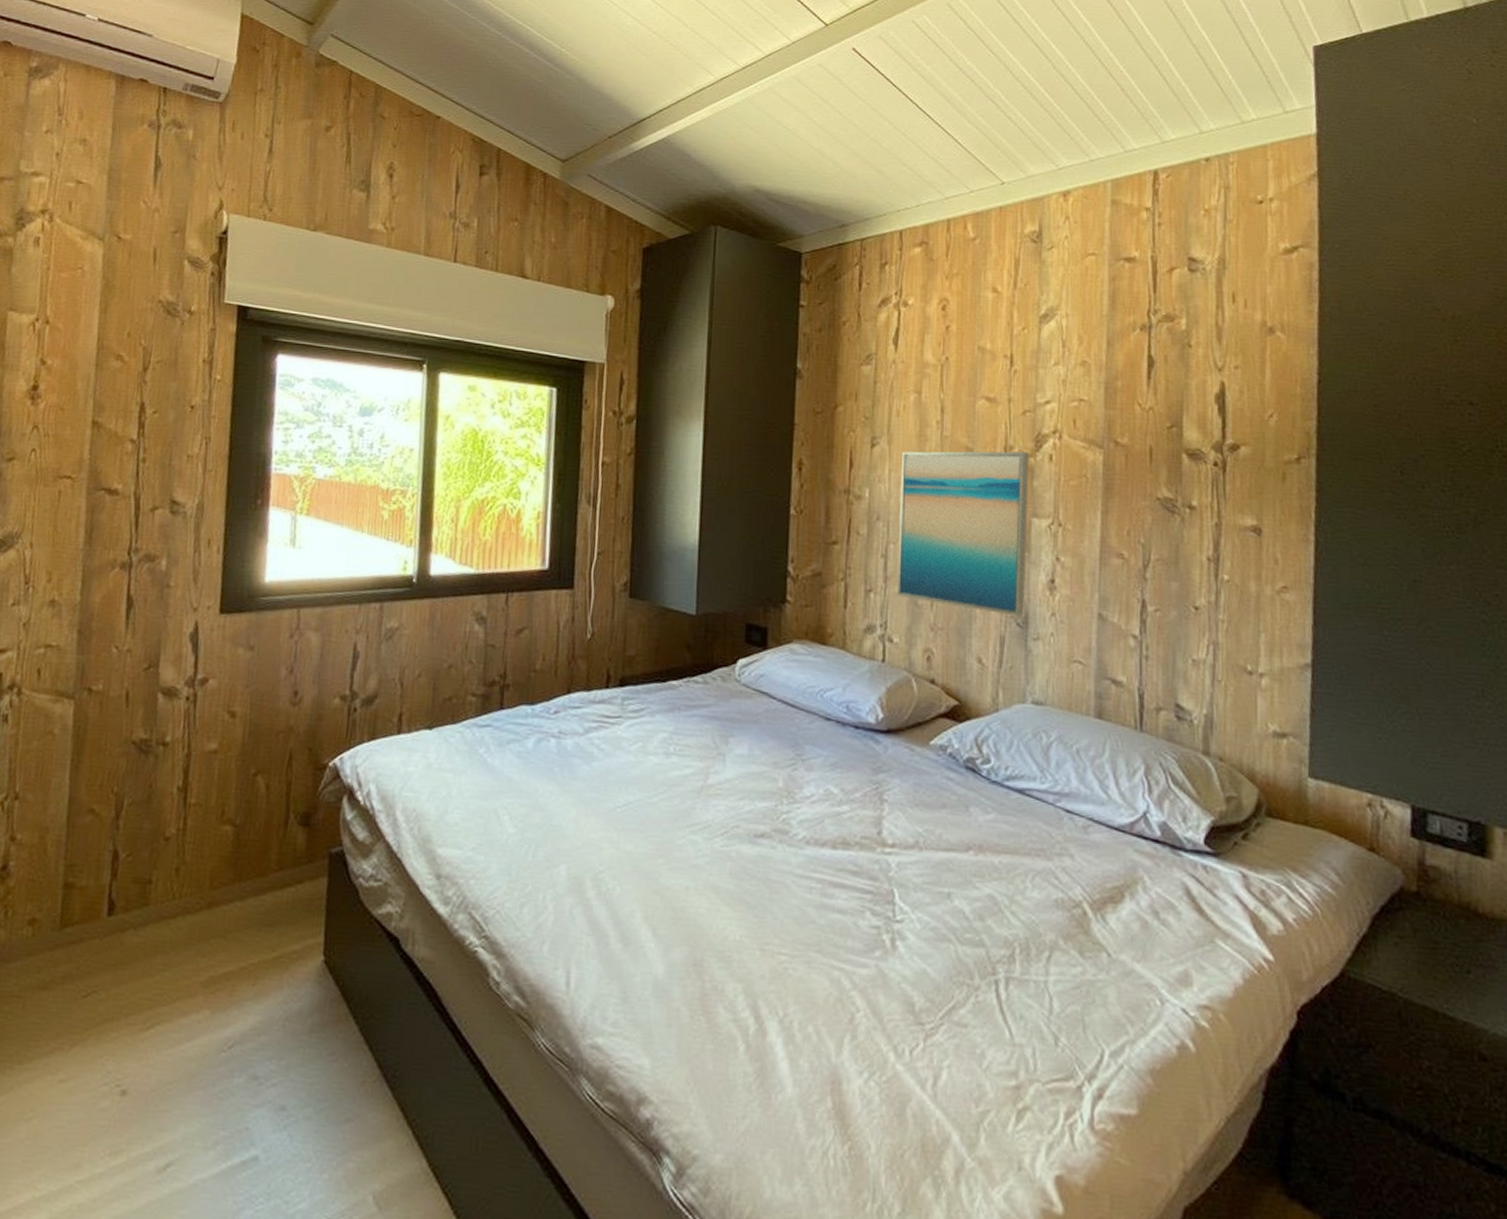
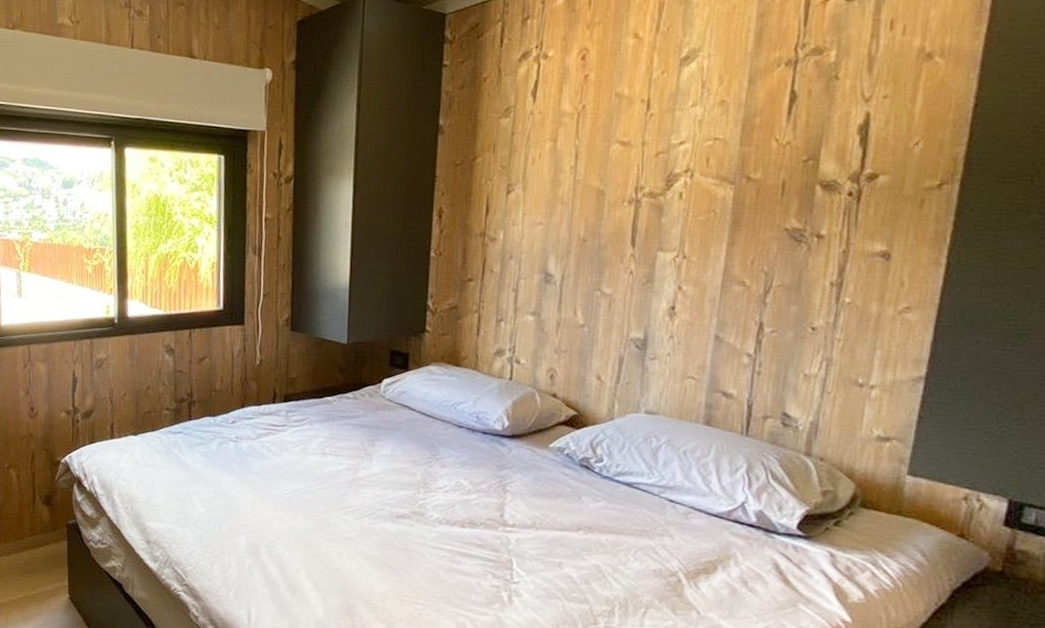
wall art: present [897,451,1029,617] -> none [526,191,659,340]

